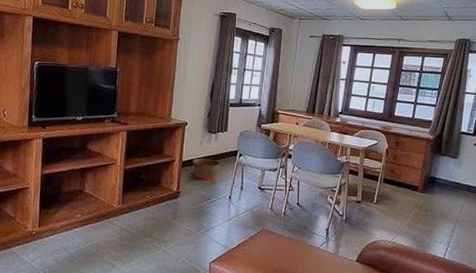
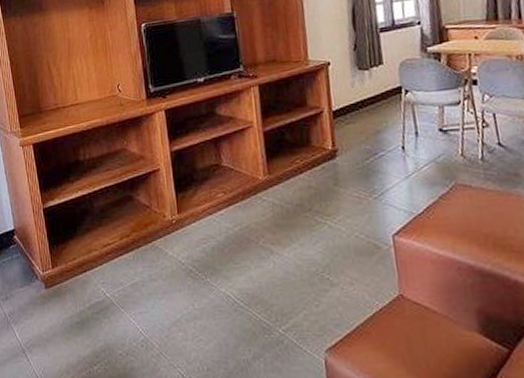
basket: present [192,158,221,180] -> none [345,102,383,130]

